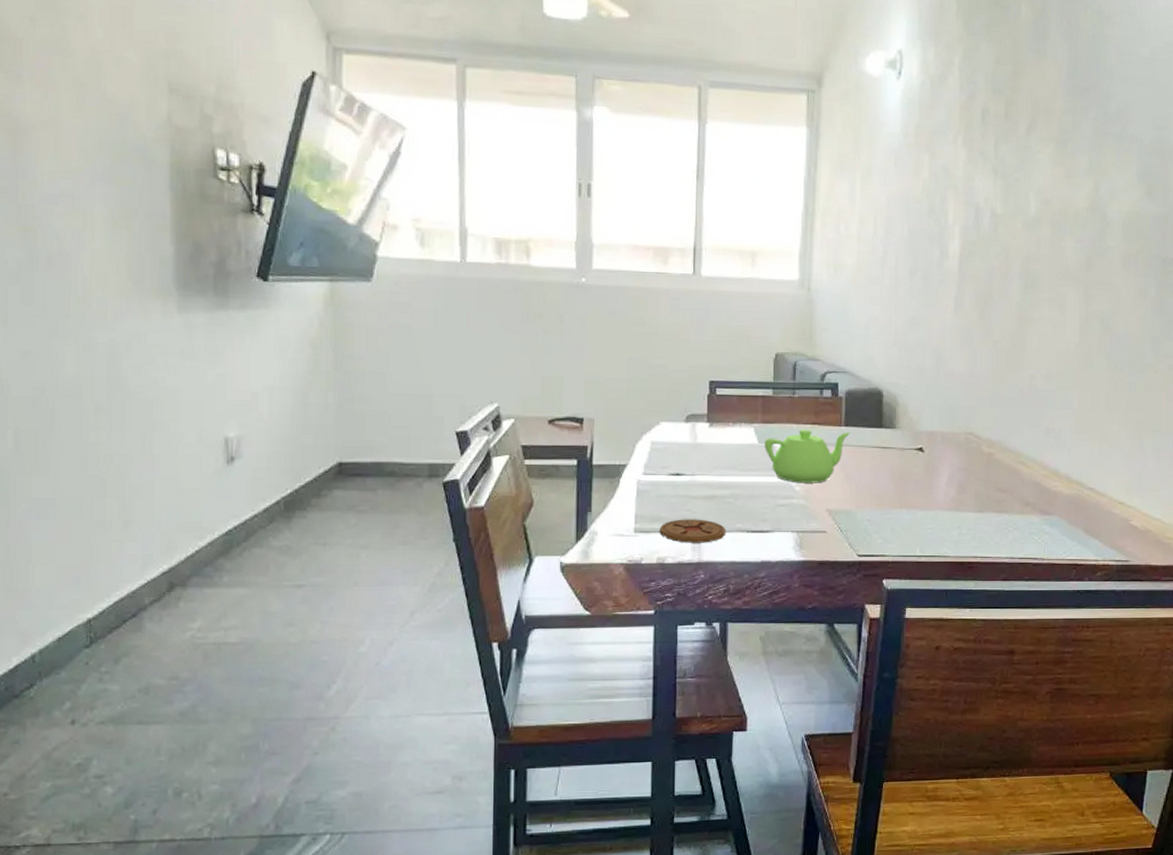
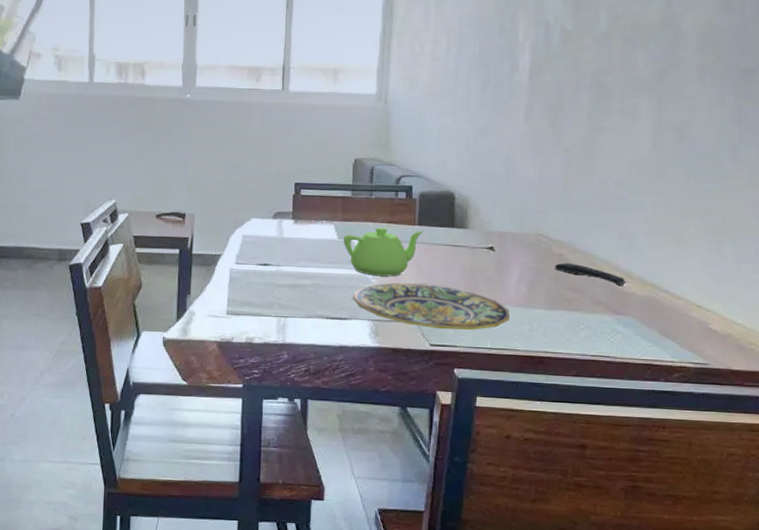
coaster: present [660,519,726,543] -> none [249,304,308,327]
plate: none [774,490,940,538] -> present [352,282,510,330]
remote control: none [984,462,1054,485] -> present [555,262,627,286]

